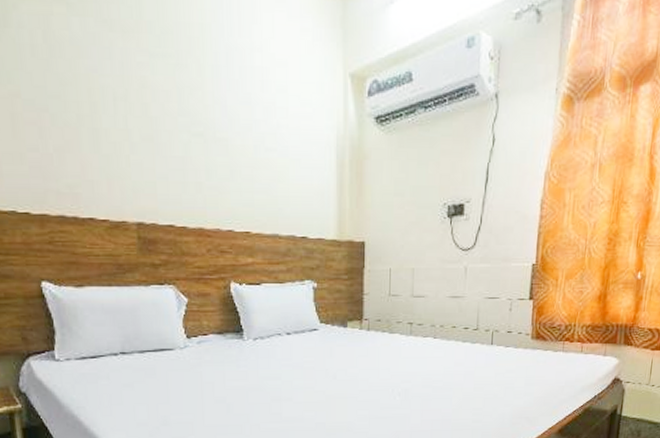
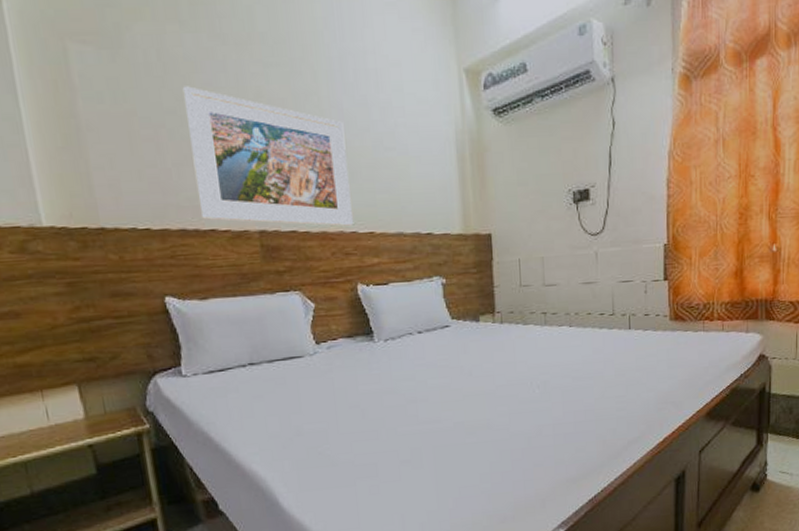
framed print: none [67,71,230,224] -> present [182,86,353,226]

